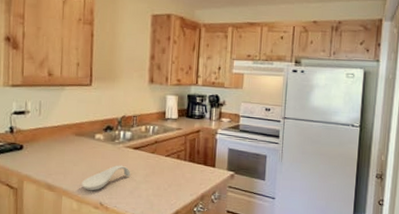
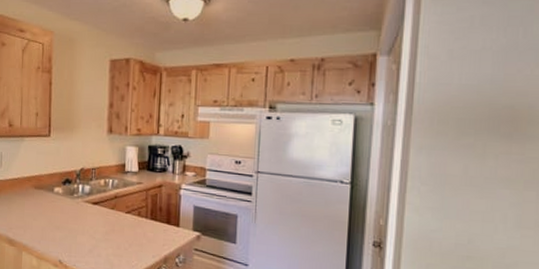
spoon rest: present [81,165,131,190] -> none [41,220,90,247]

